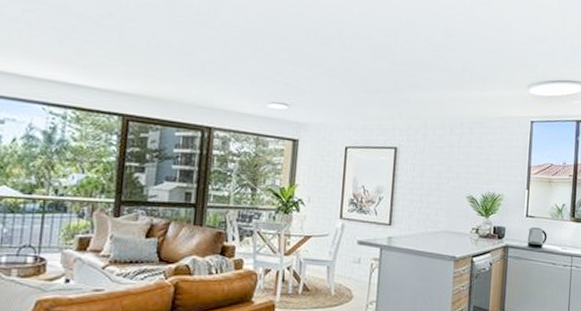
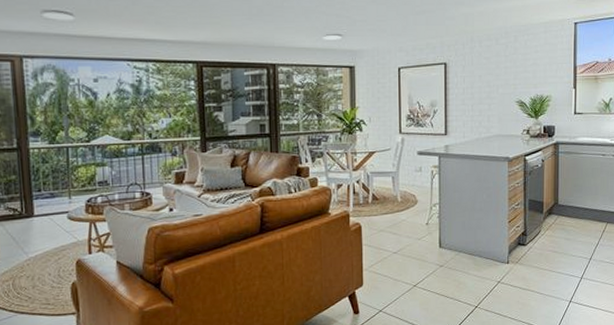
kettle: present [527,226,547,249] -> none [577,122,596,143]

